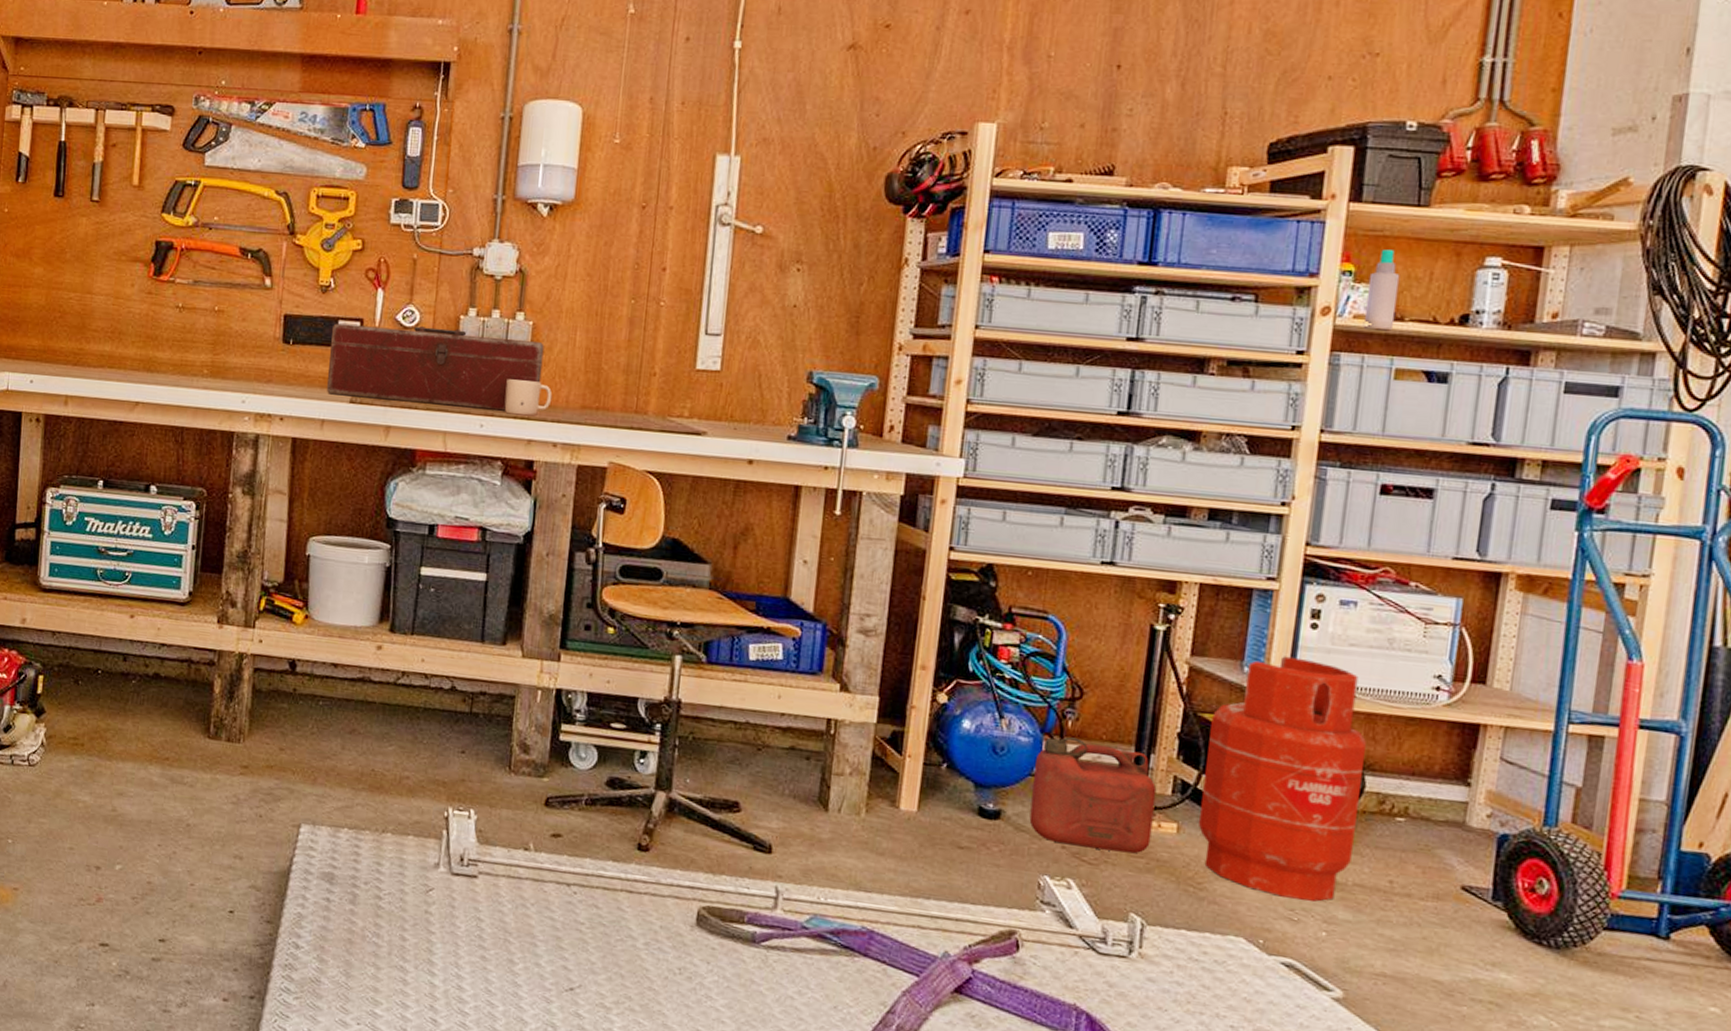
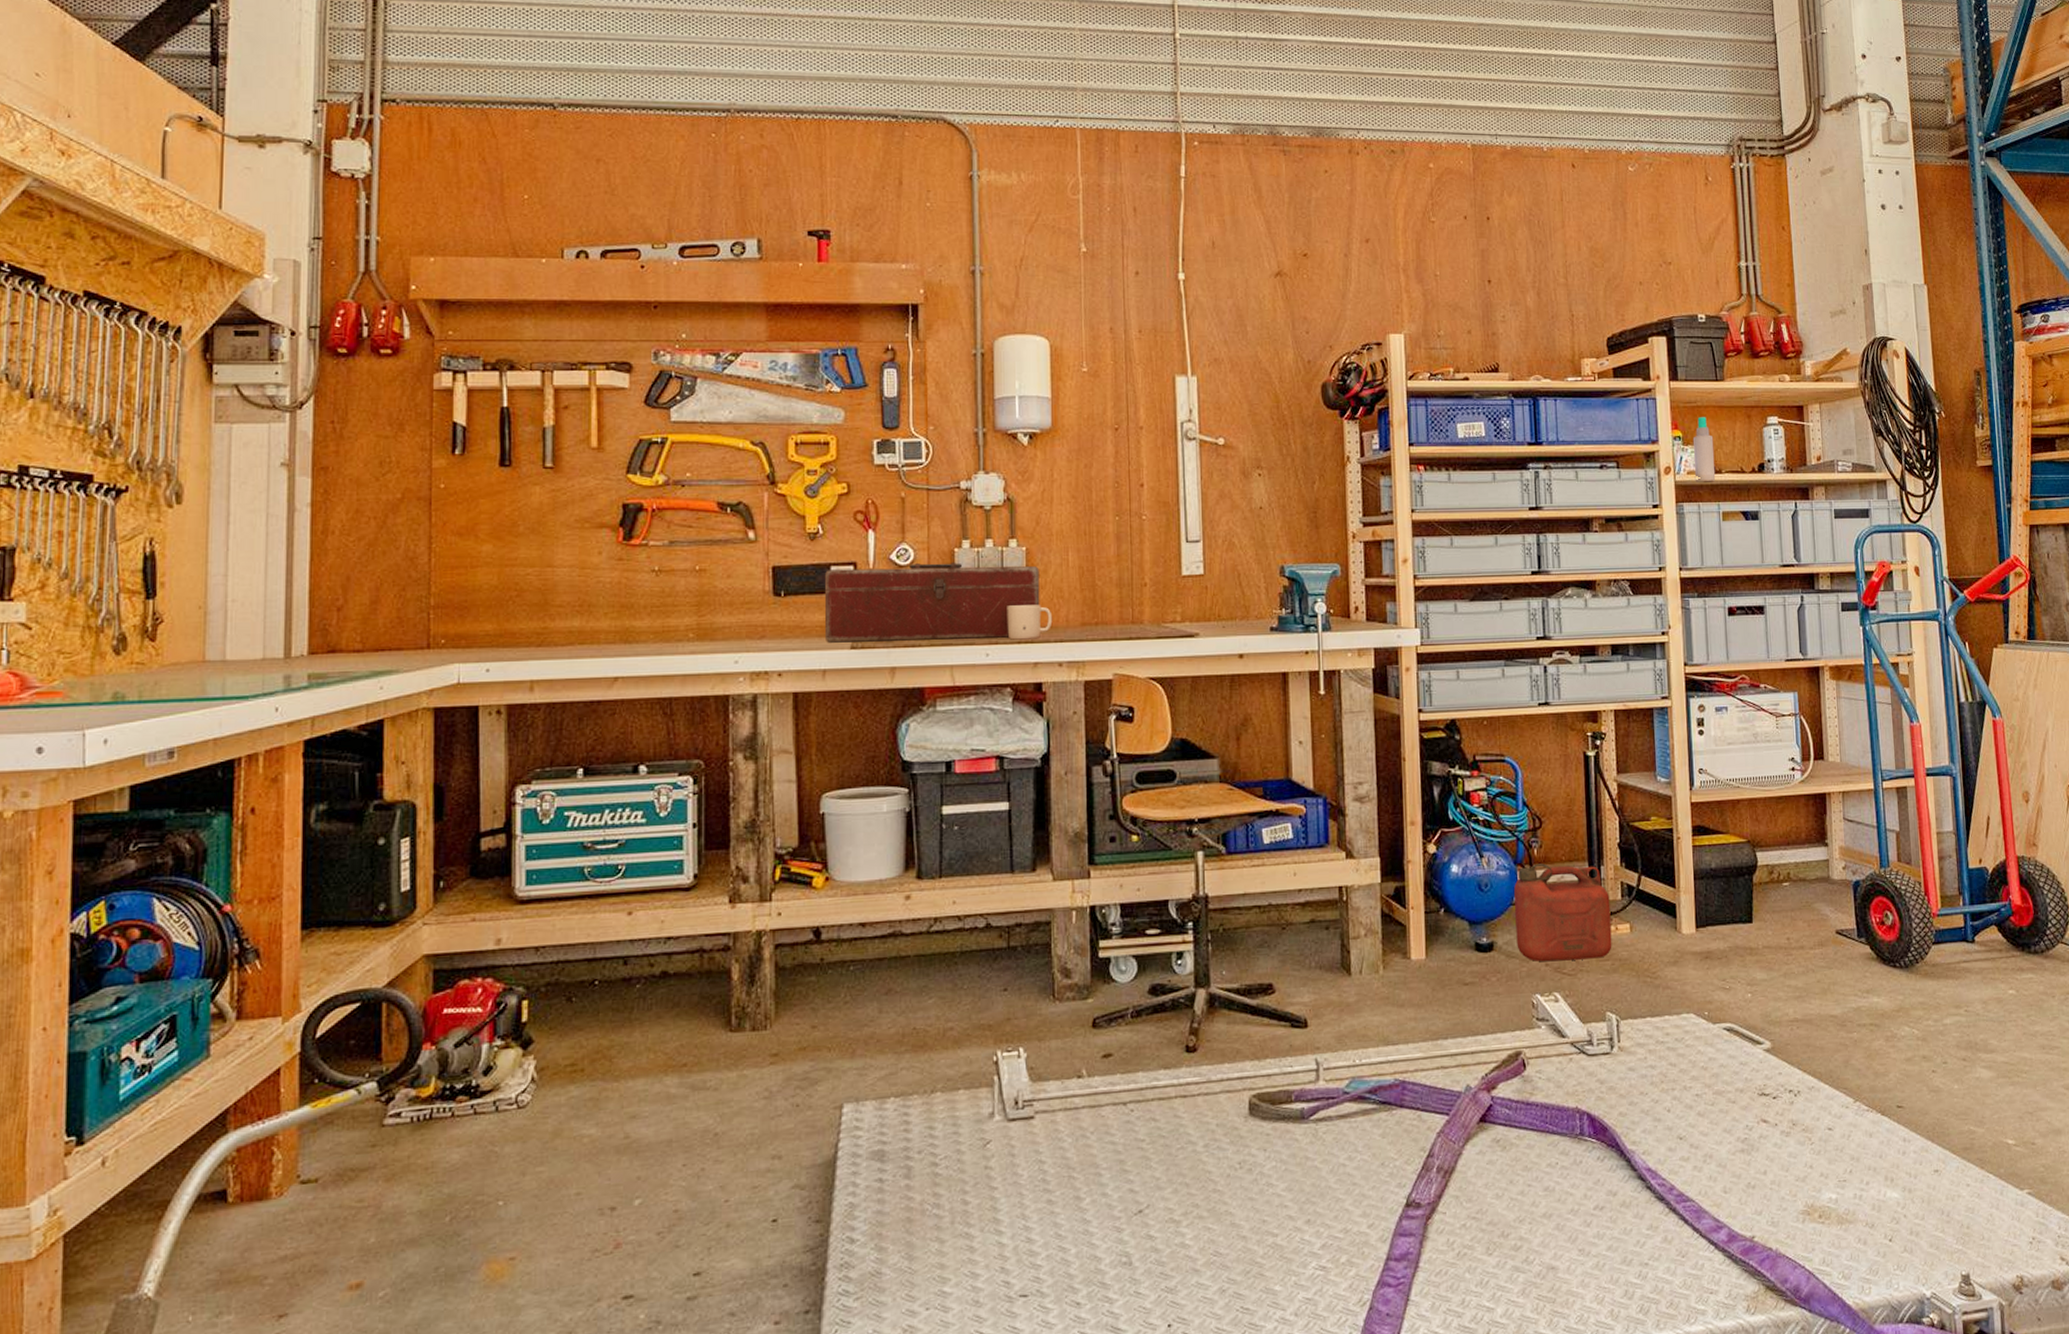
gas cylinder: present [1199,656,1366,902] -> none [1641,761,1758,970]

